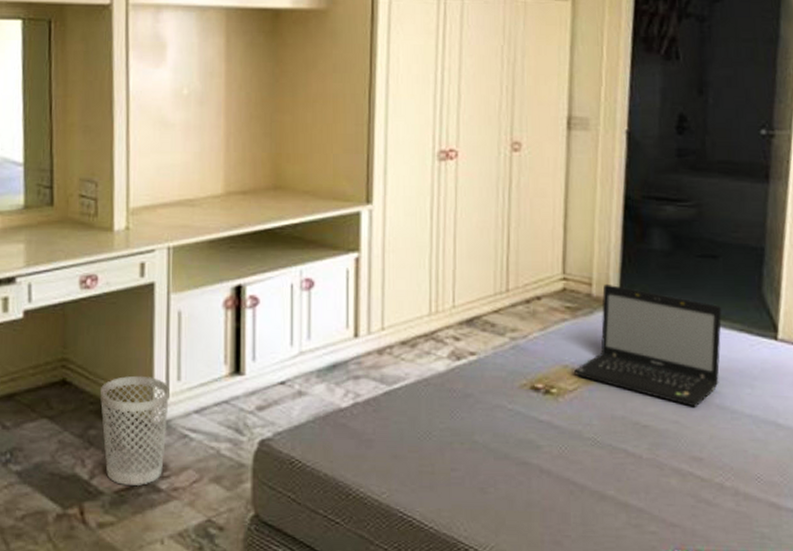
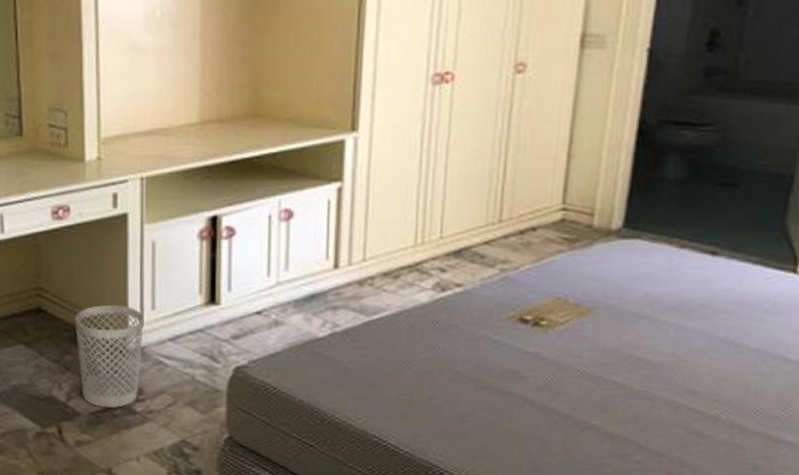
laptop: present [574,283,723,407] -> none [567,214,738,341]

